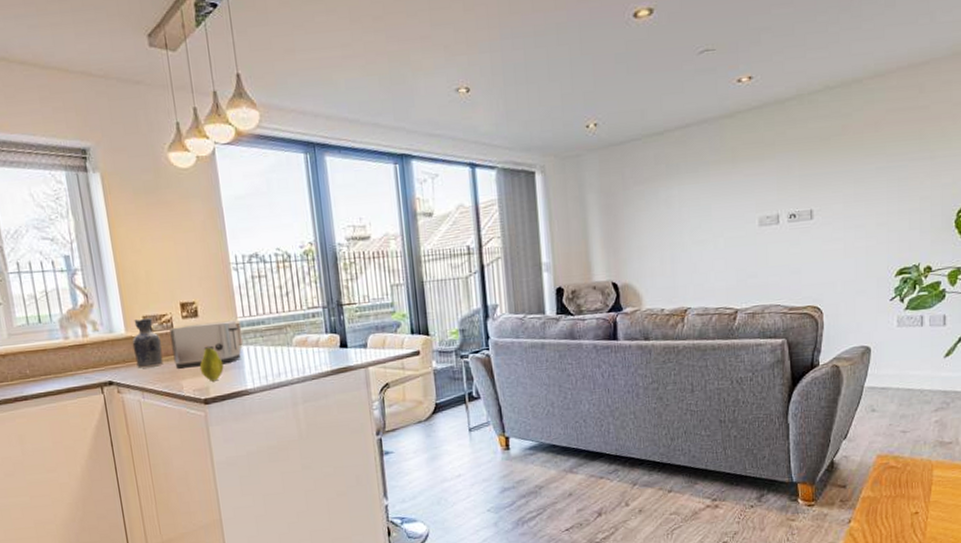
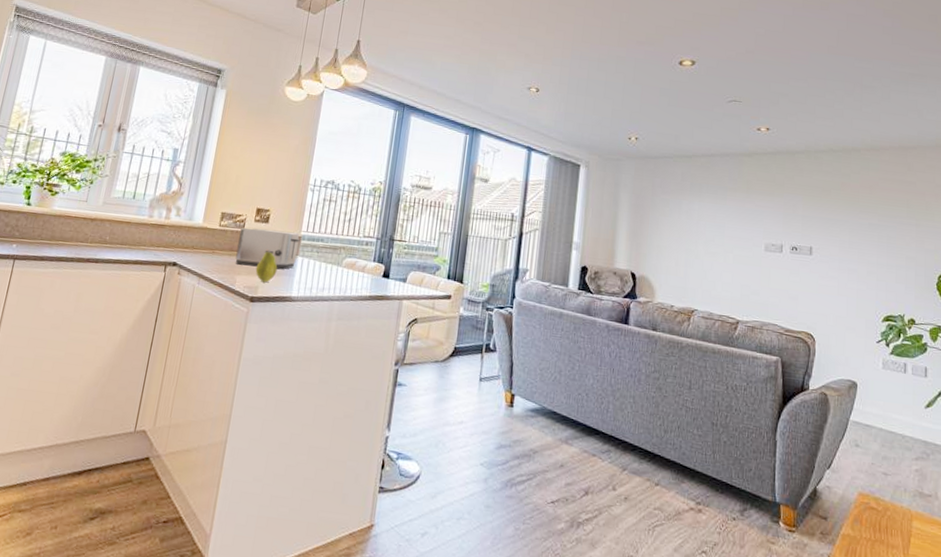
ceramic jug: present [132,317,164,368] -> none [202,214,231,259]

